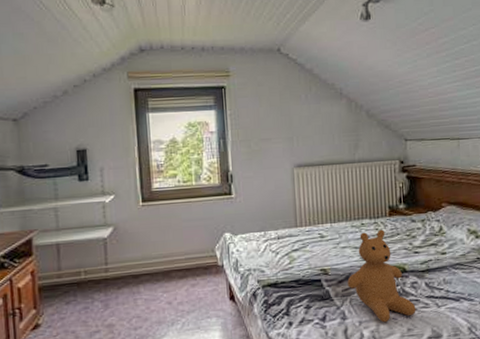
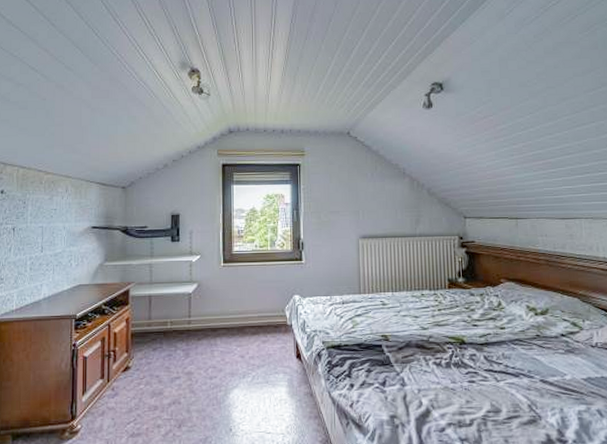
teddy bear: present [347,229,416,323] -> none [407,301,475,393]

